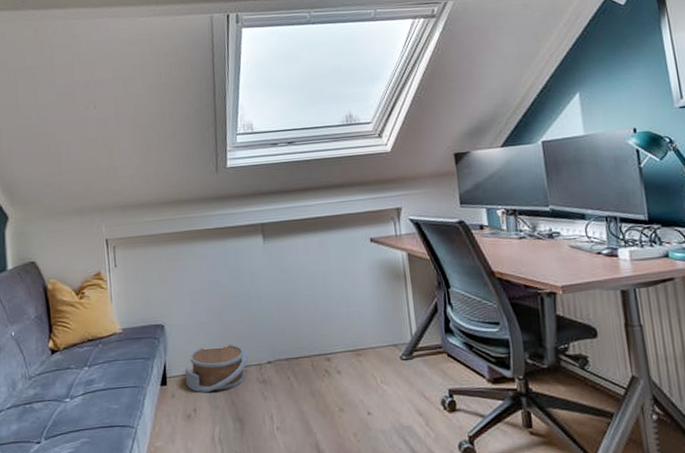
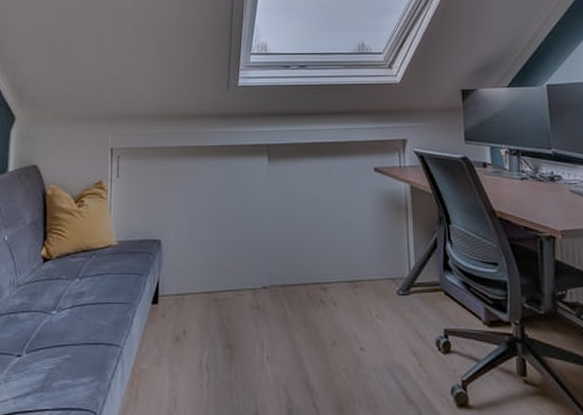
basket: present [185,344,248,393] -> none [178,265,243,315]

